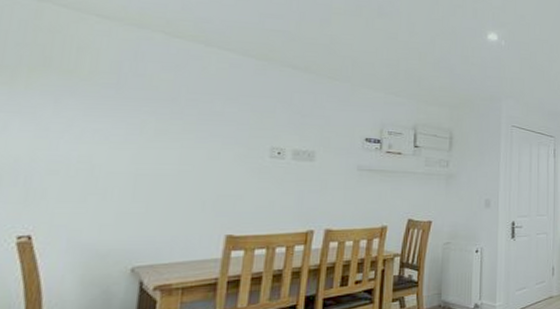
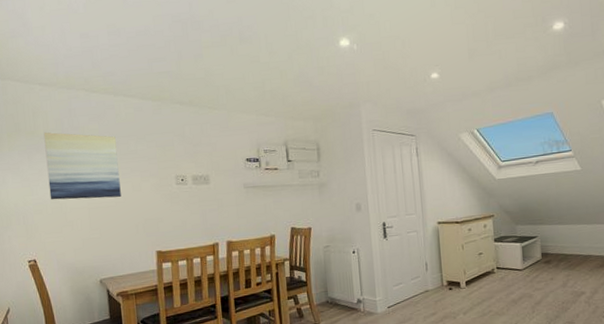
wall art: none [77,73,196,164] -> present [43,132,121,200]

